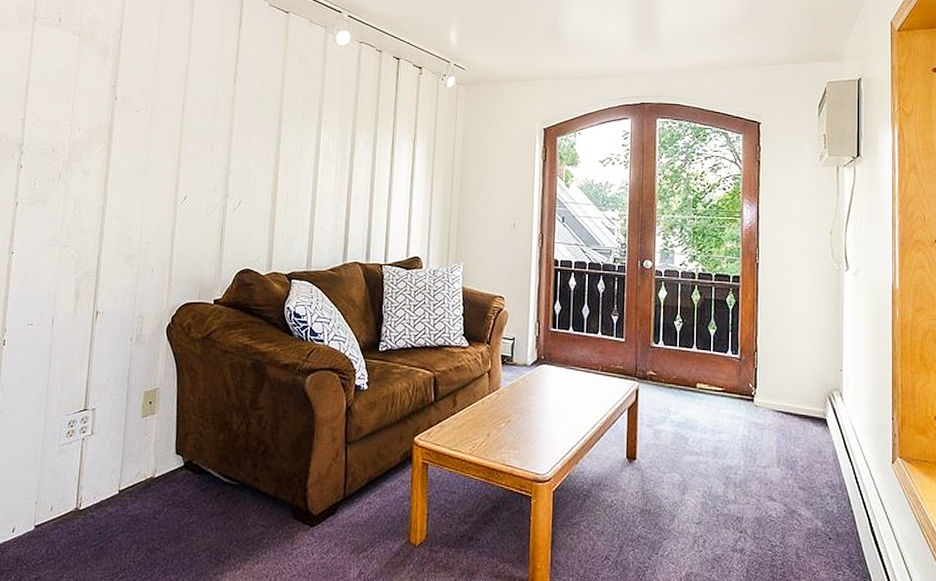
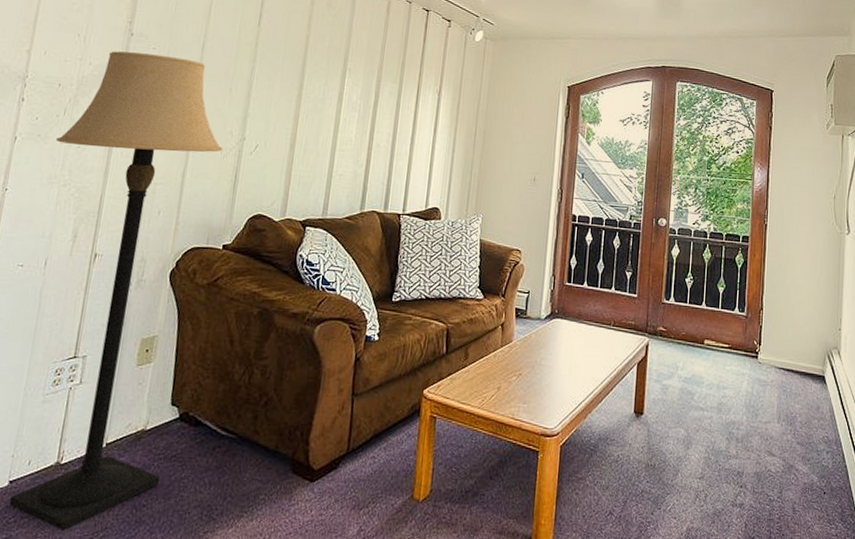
lamp: none [36,115,208,572] -> present [8,51,223,531]

